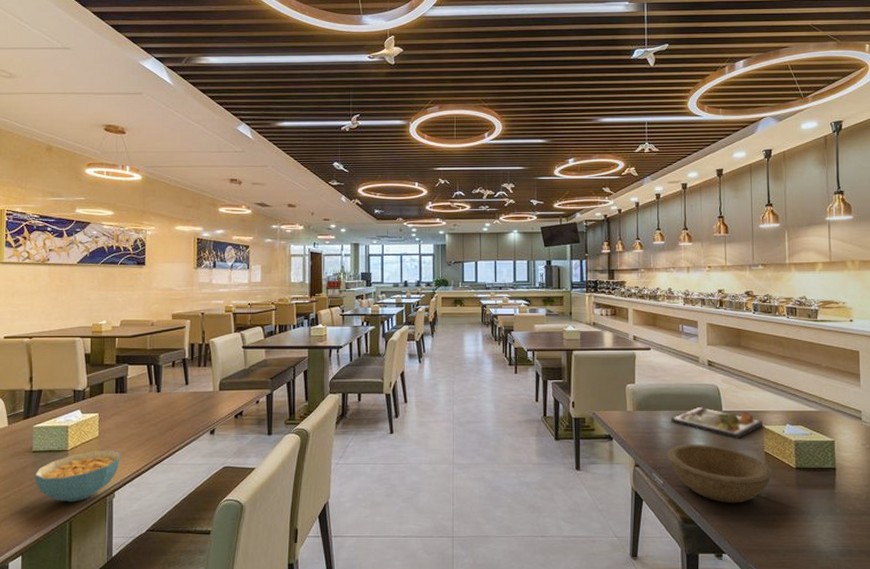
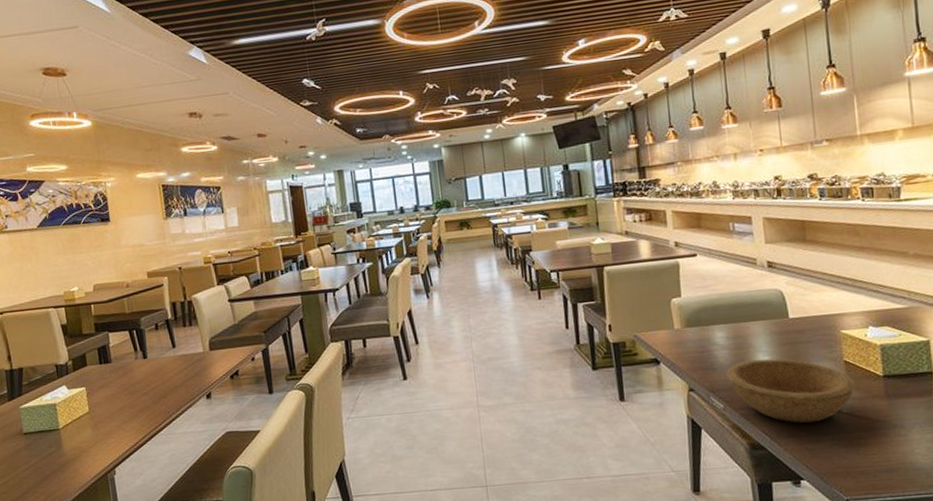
cereal bowl: present [34,450,121,503] -> none [29,424,116,484]
dinner plate: present [670,406,764,439] -> none [727,316,841,349]

